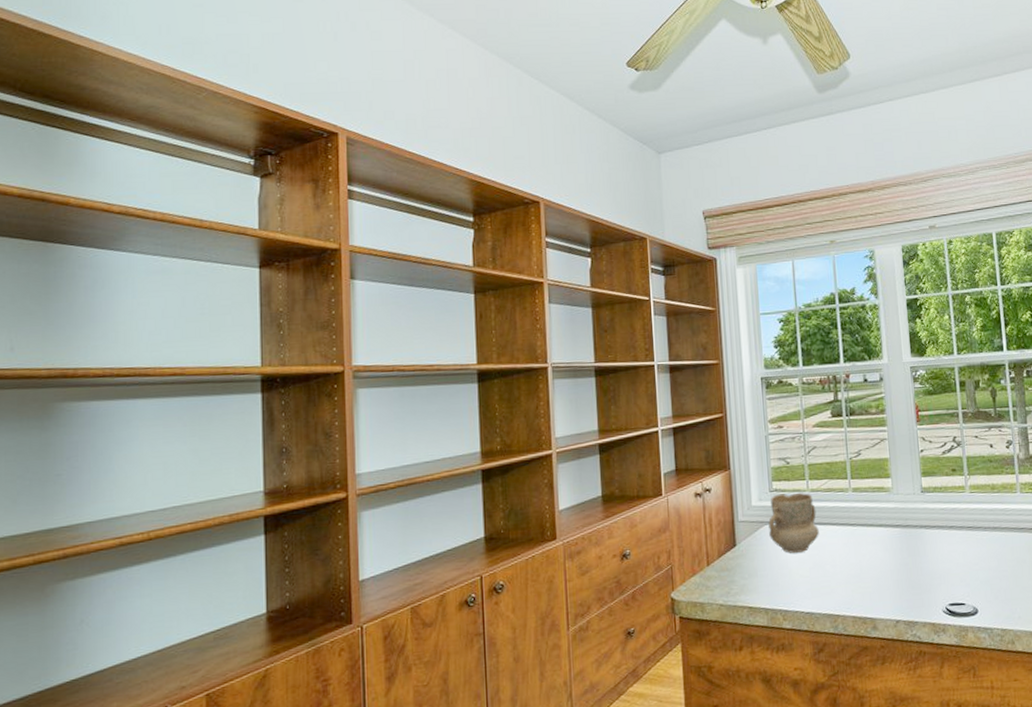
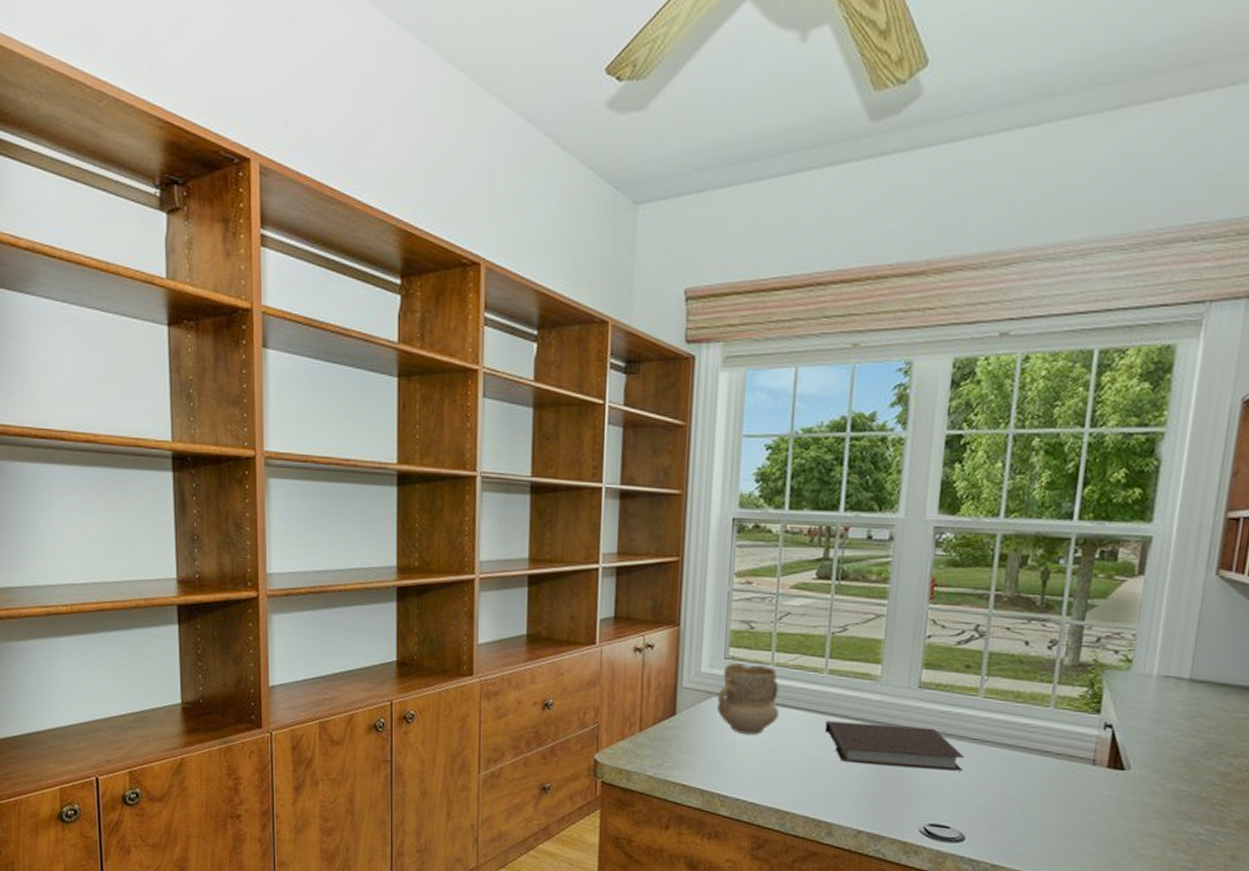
notebook: none [857,523,966,563] -> present [825,721,965,772]

